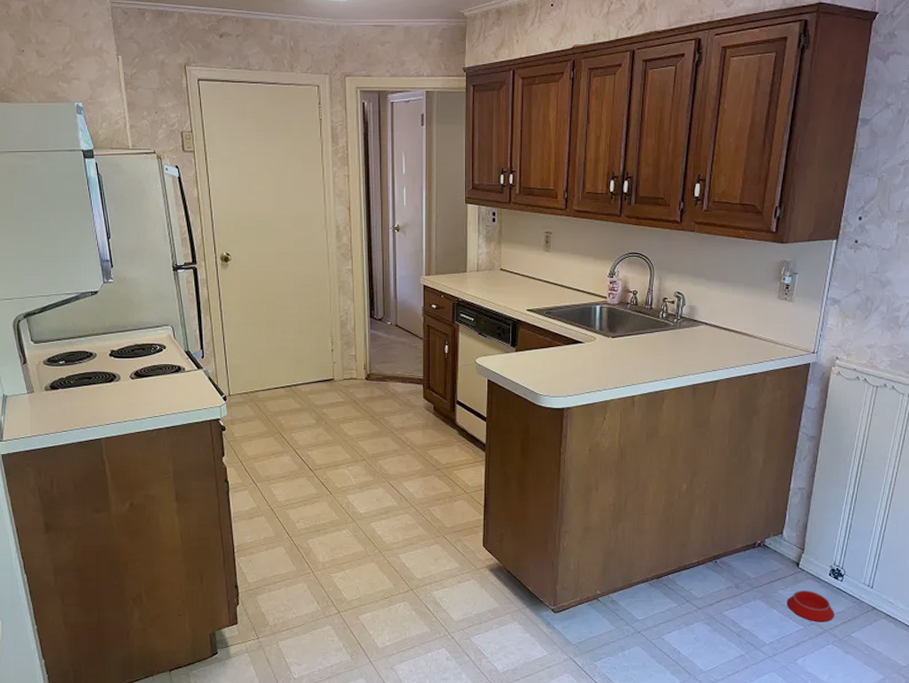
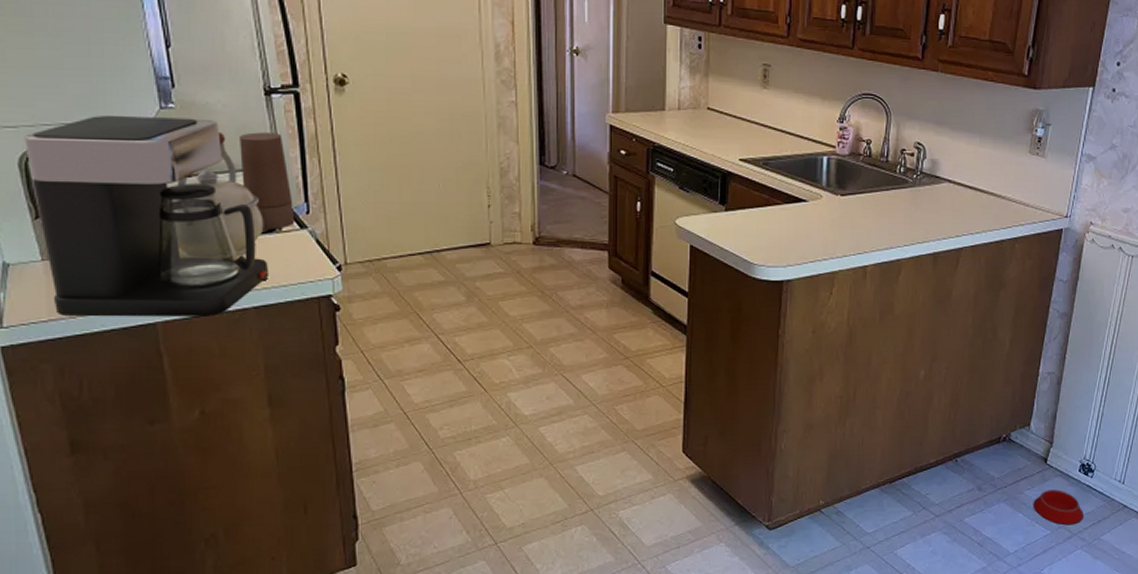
coffee maker: none [17,288,177,435] -> present [24,114,270,318]
kettle: none [114,298,173,390] -> present [176,131,264,257]
canister: none [156,298,194,370] -> present [240,132,295,229]

